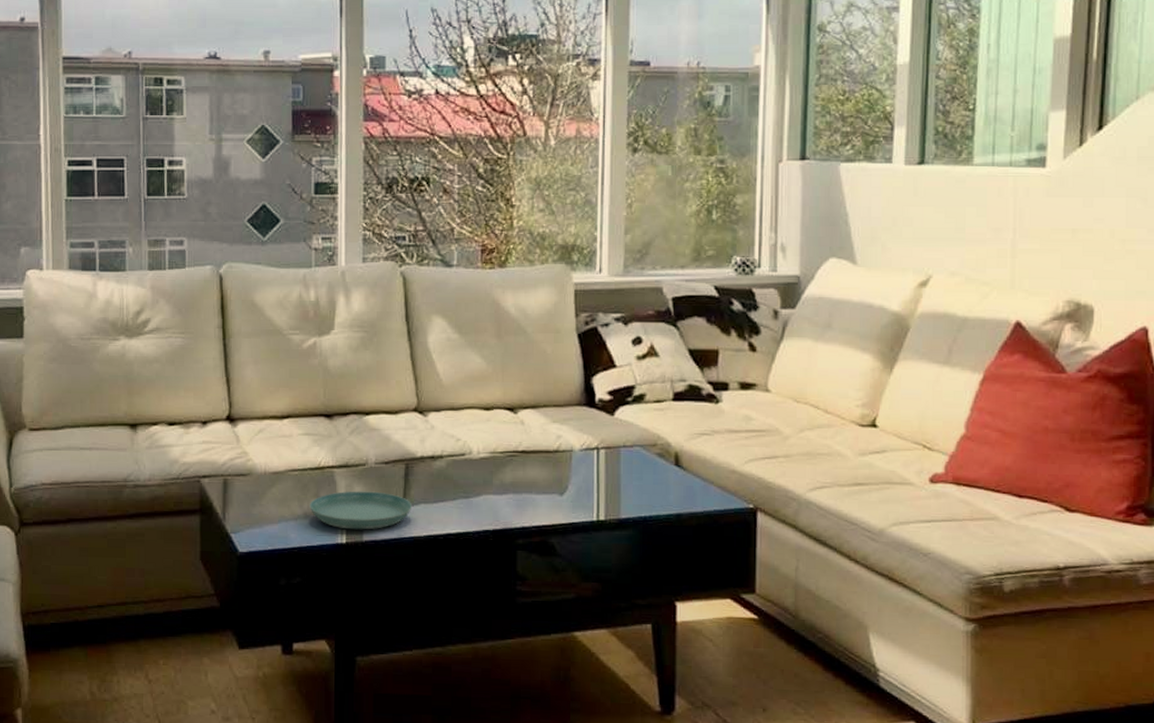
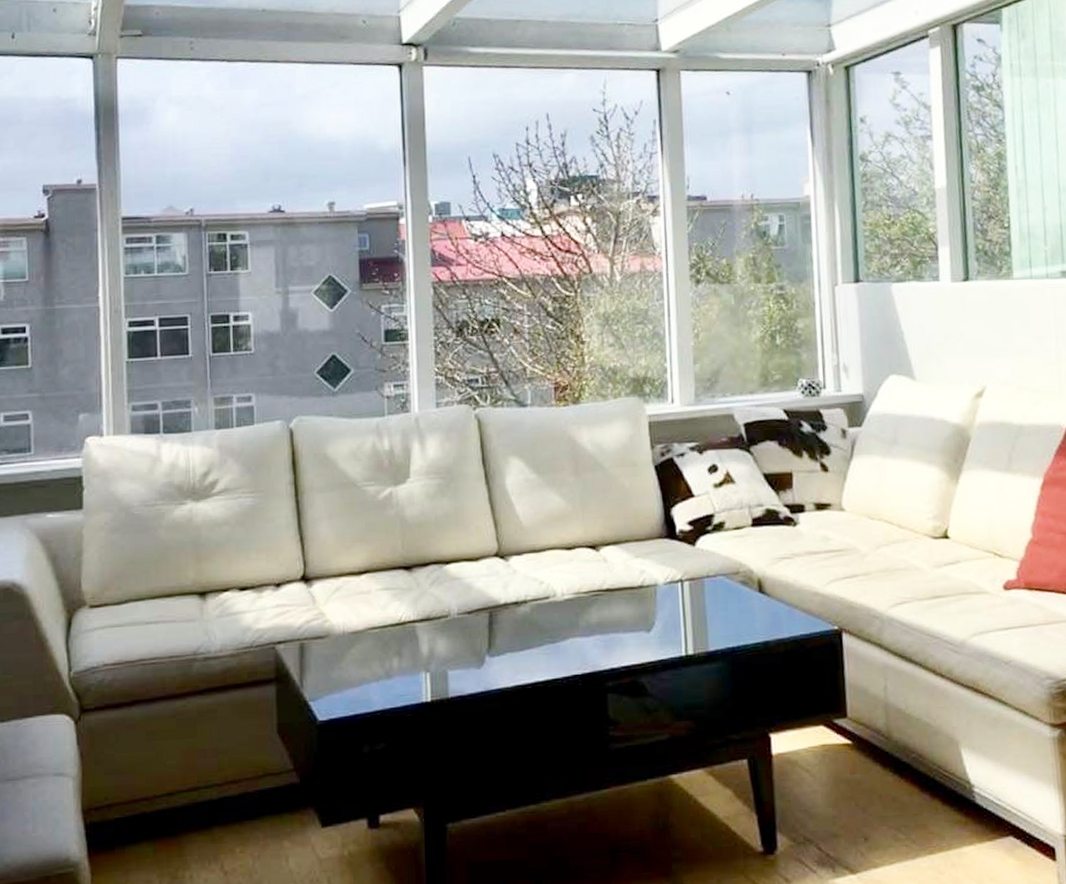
saucer: present [309,491,413,530] -> none [391,643,499,687]

